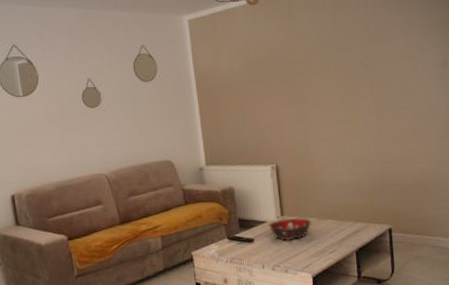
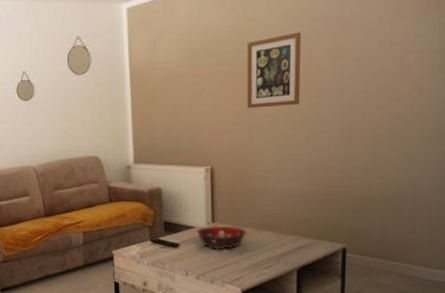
wall art: none [297,45,344,111] -> present [246,32,302,109]

